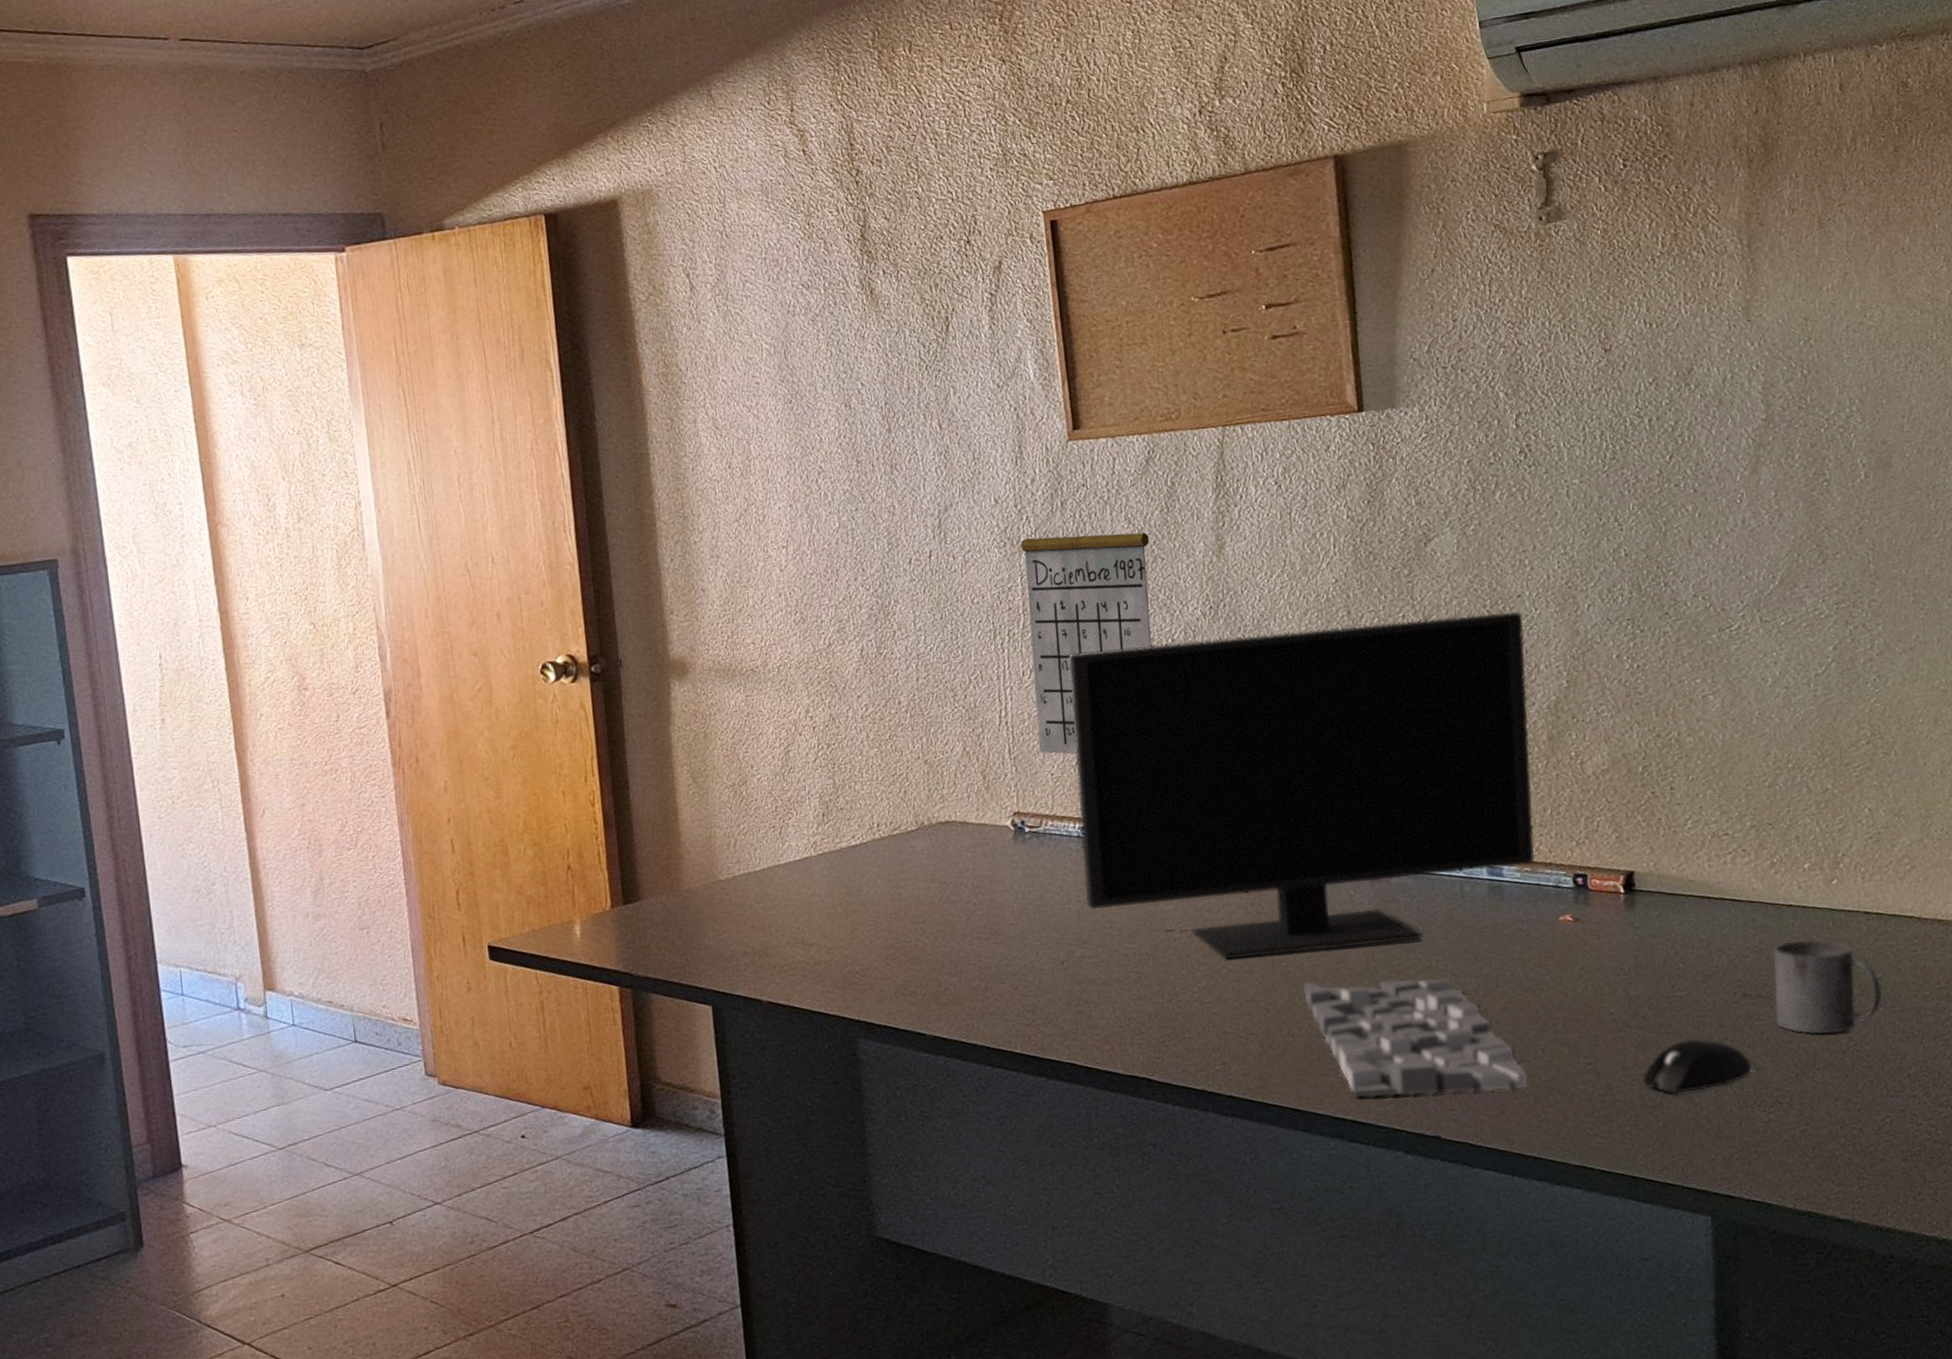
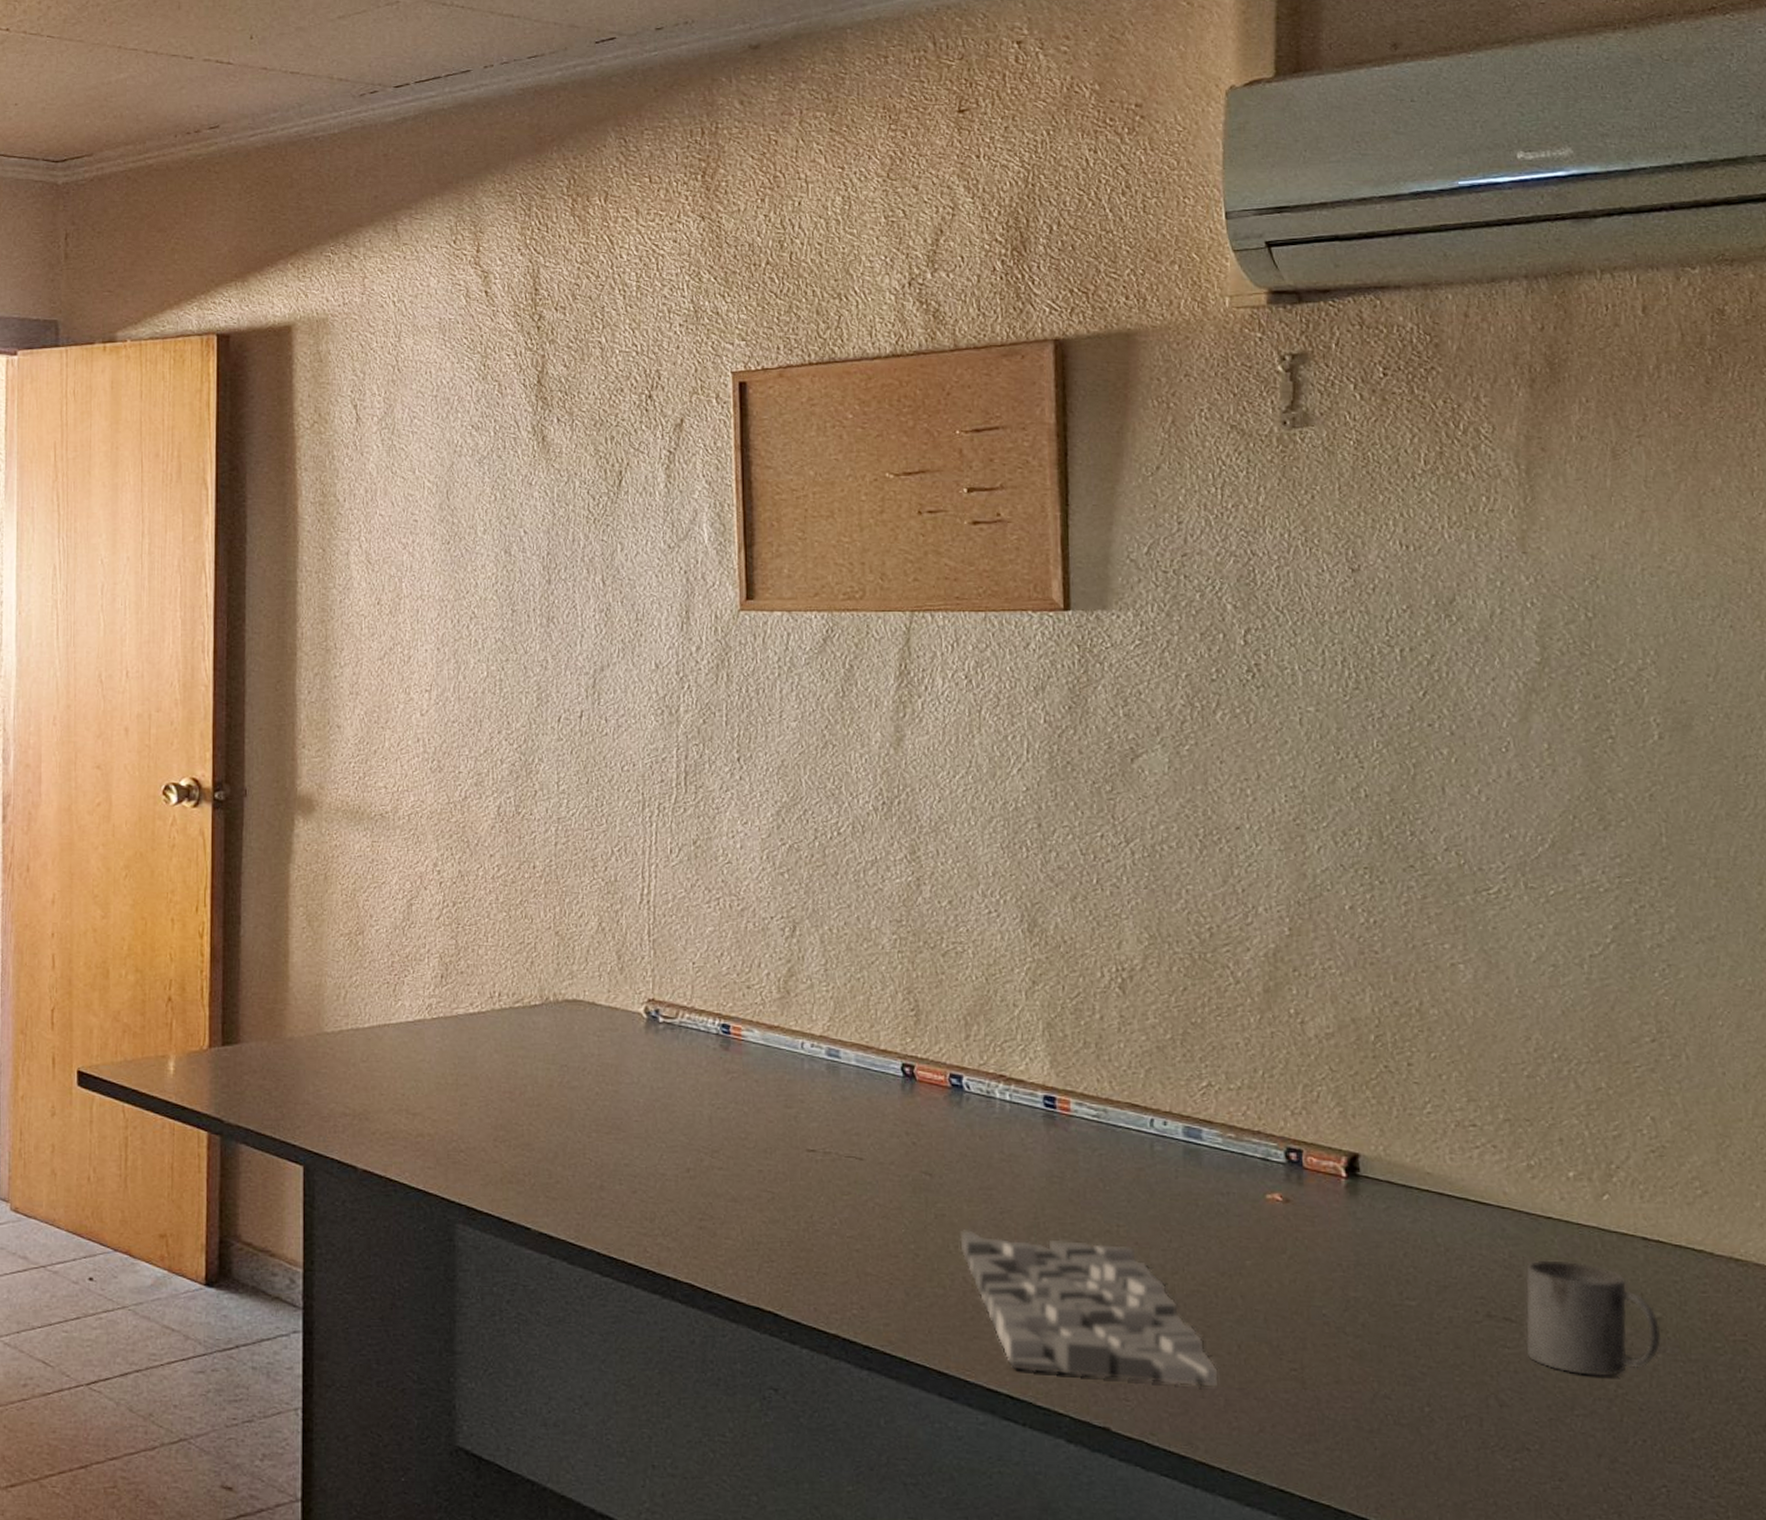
calendar: present [1020,484,1152,755] -> none [679,657,821,944]
monitor: present [1068,611,1535,960] -> none [719,835,1242,1198]
mouse: present [1642,1039,1753,1094] -> none [1357,1358,1495,1421]

